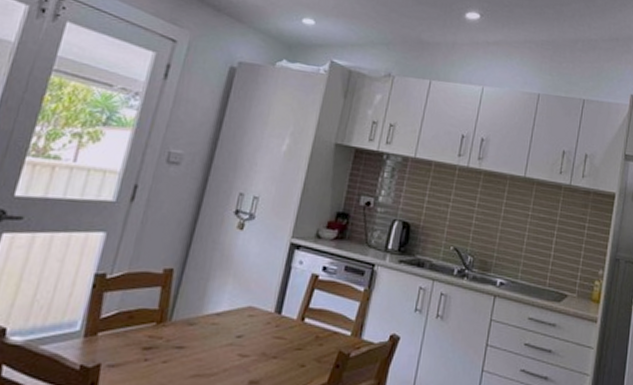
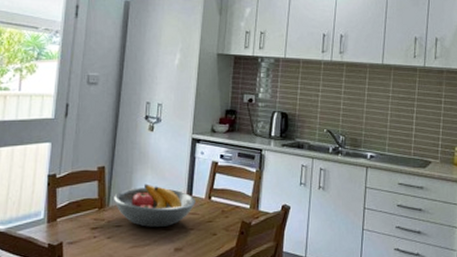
fruit bowl: none [179,295,285,353] -> present [114,184,195,228]

